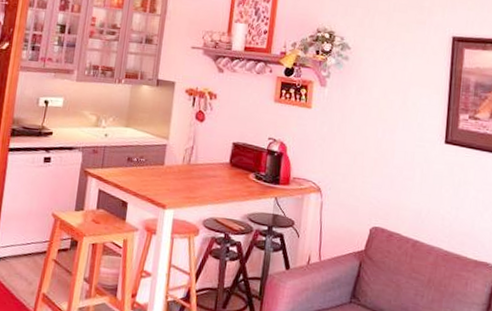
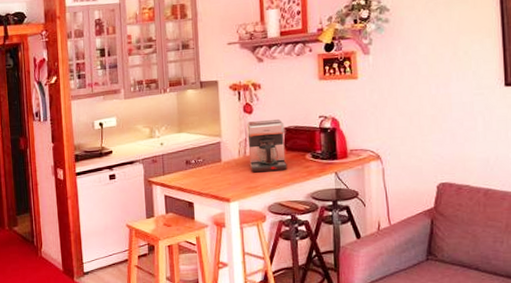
coffee maker: none [191,130,233,186] -> present [247,118,288,173]

